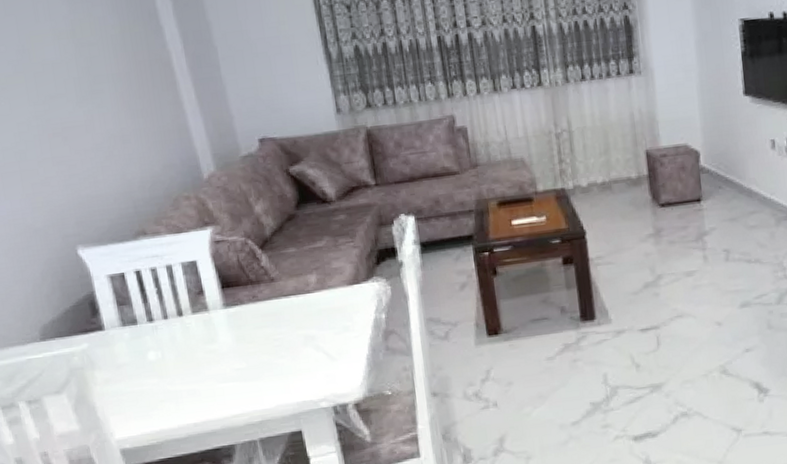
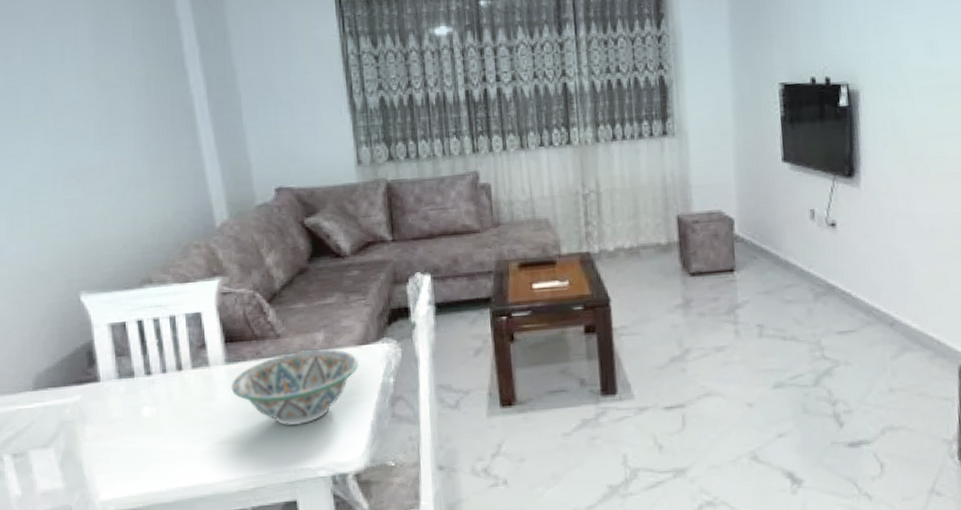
decorative bowl: none [231,289,352,363] -> present [231,349,360,426]

